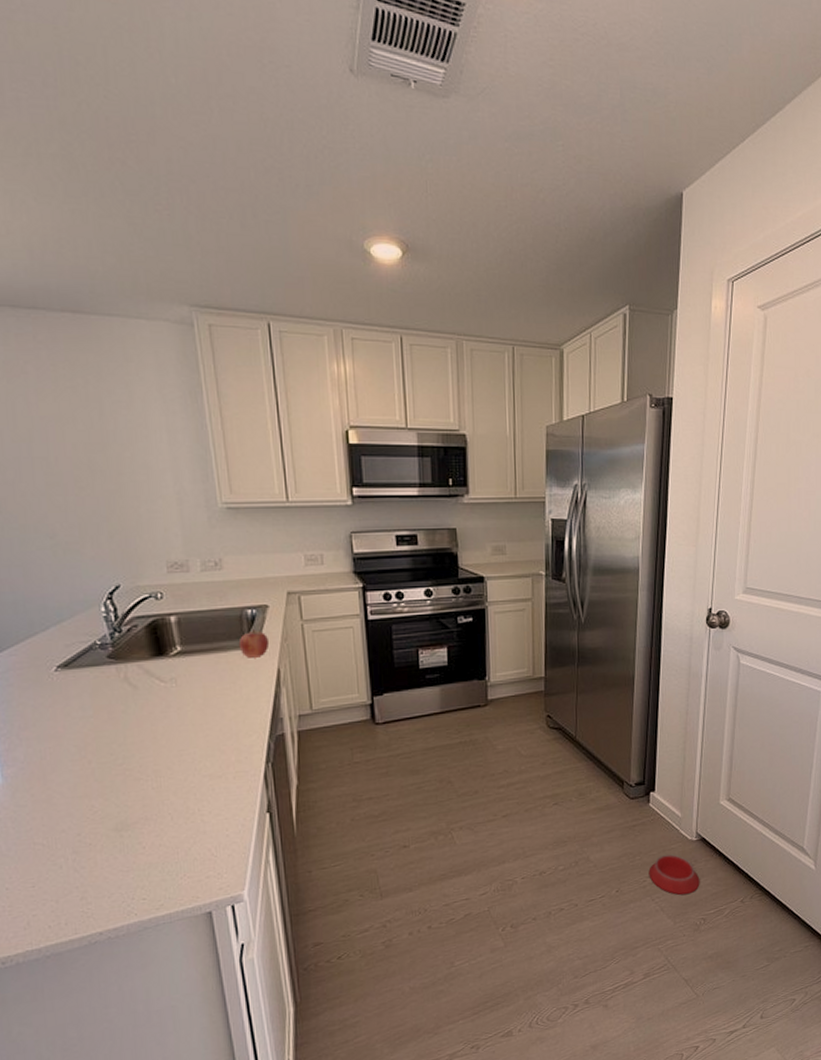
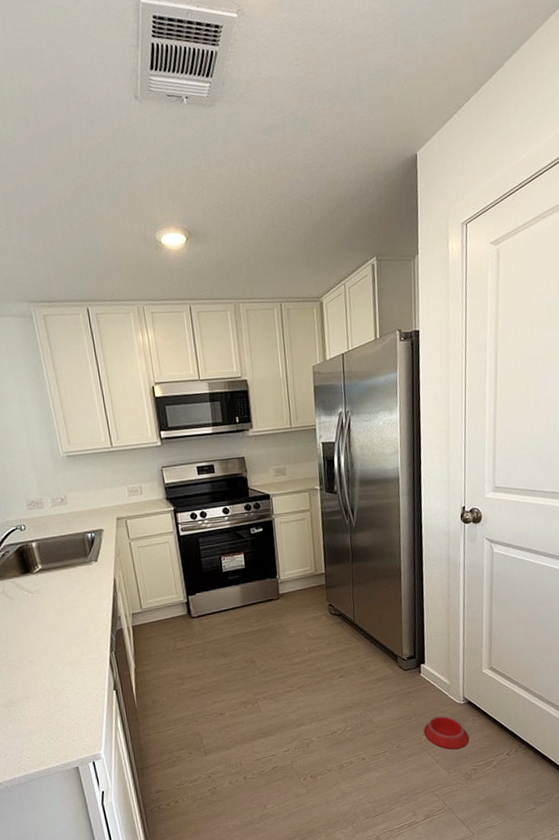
fruit: present [238,630,270,658] -> none [83,549,107,571]

